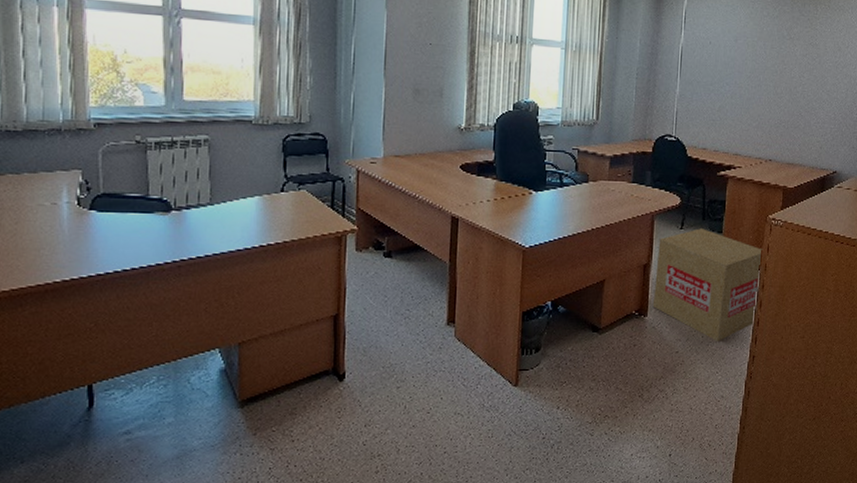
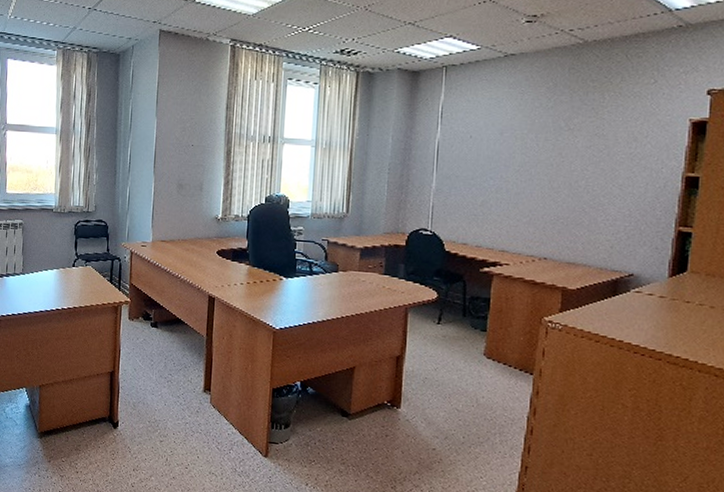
cardboard box: present [652,228,764,342] -> none [406,325,538,445]

